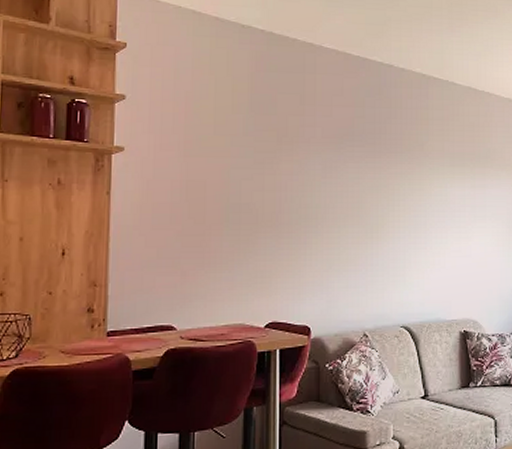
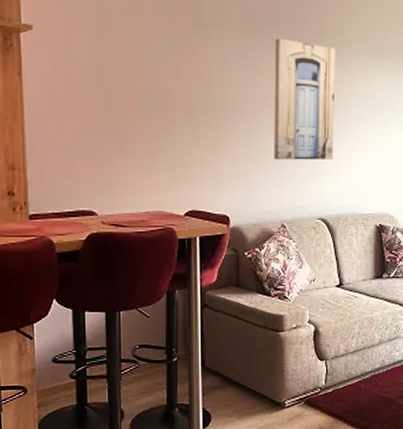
wall art: none [355,151,415,268] -> present [274,38,335,160]

